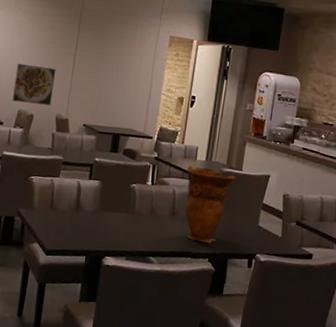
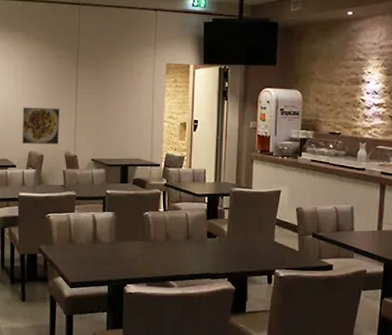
decorative vase: present [185,166,236,244] -> none [197,189,246,263]

